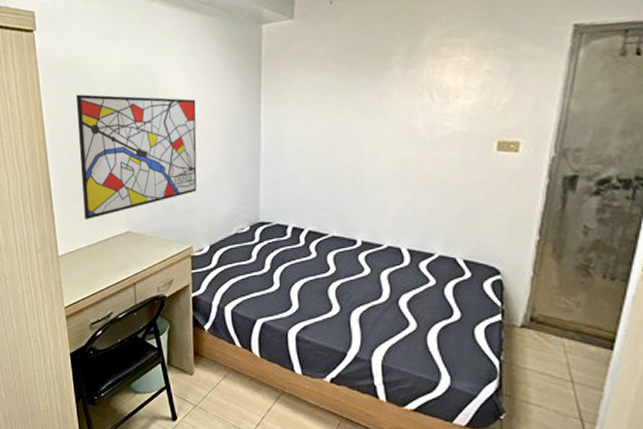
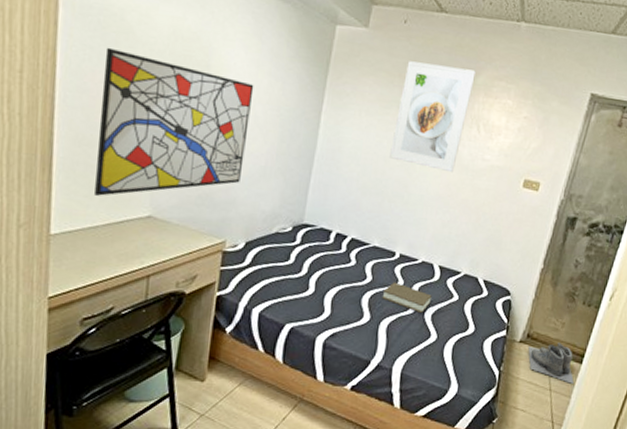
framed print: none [335,33,419,149] -> present [390,61,476,173]
book: none [349,270,405,302] -> present [382,282,432,314]
boots: none [534,325,606,374] -> present [528,342,575,384]

